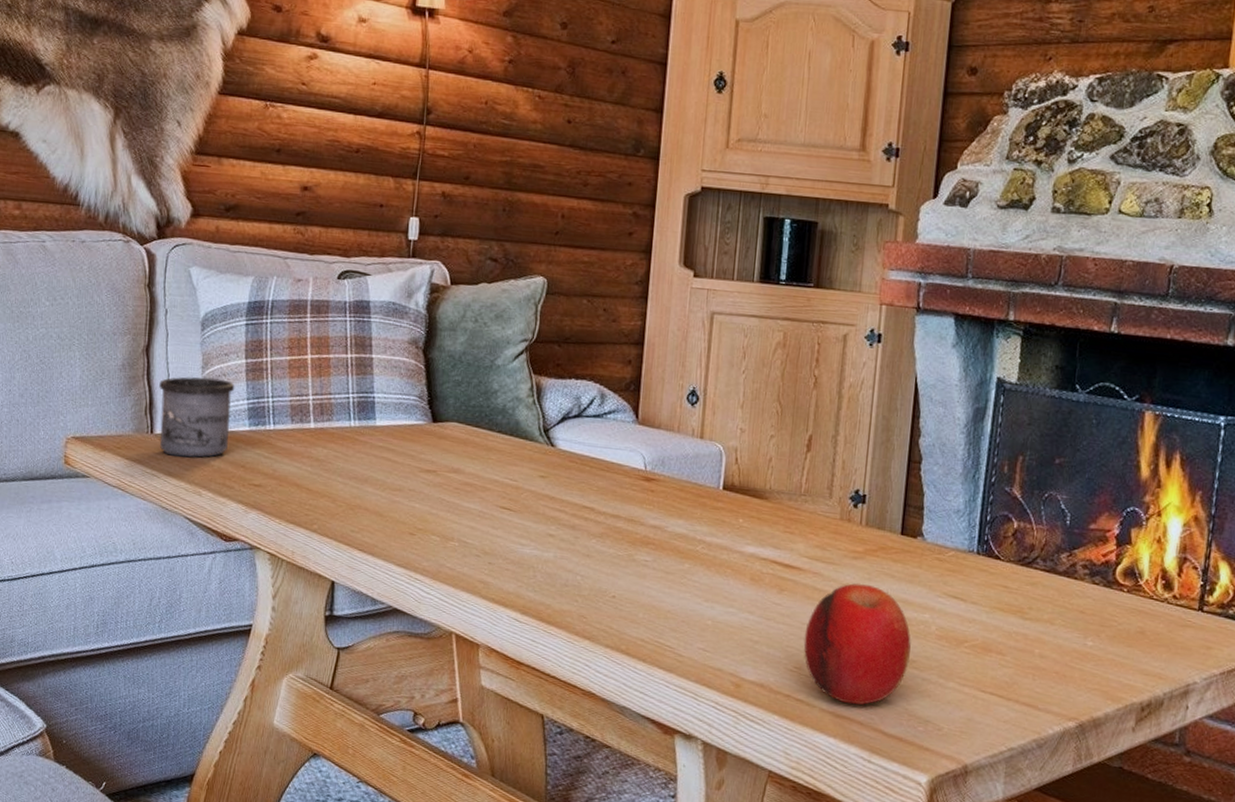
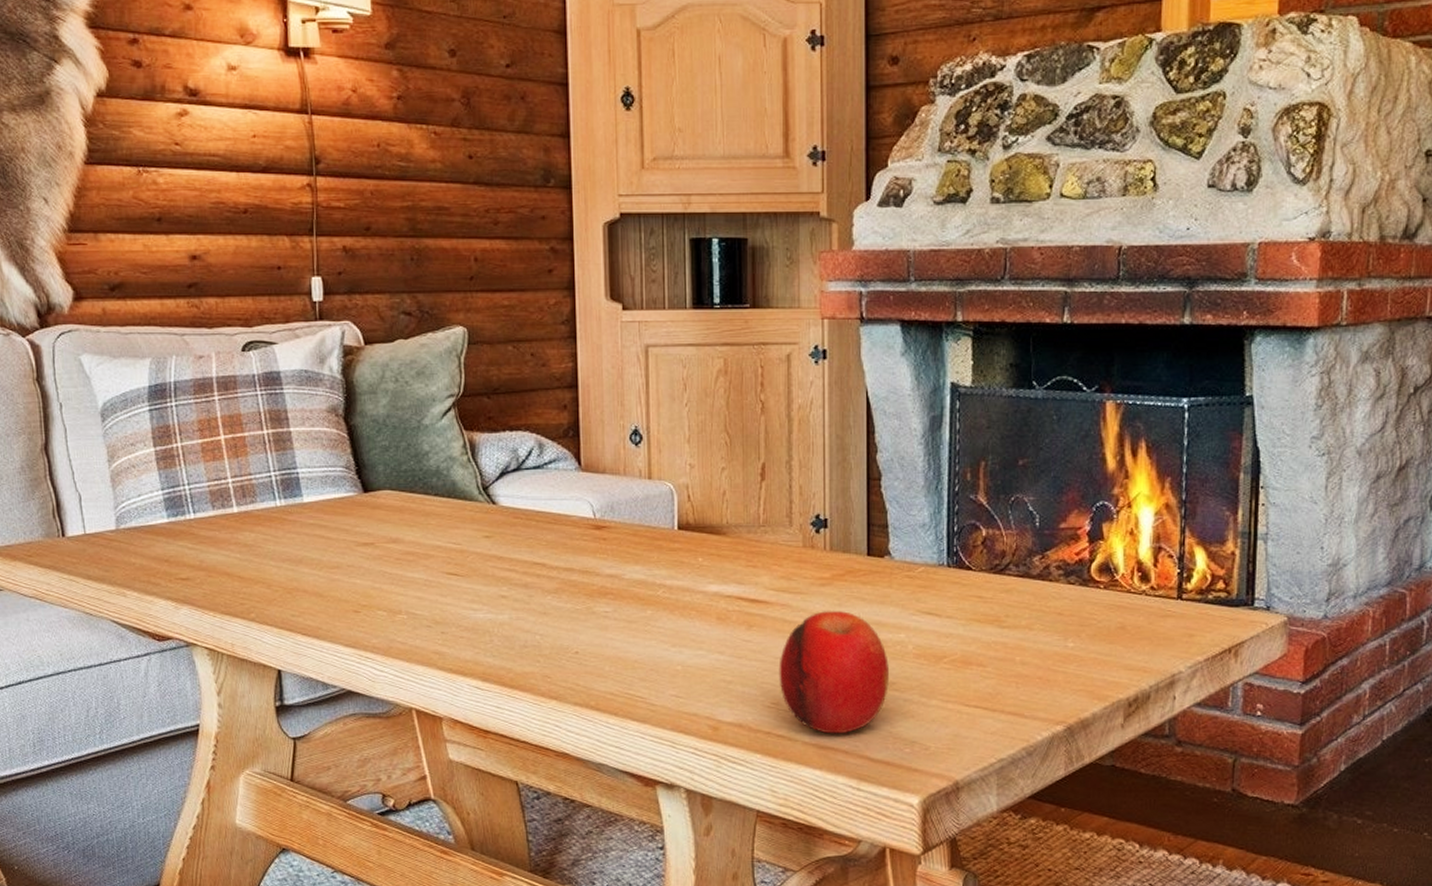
mug: present [159,377,235,458] -> none [64,471,148,558]

